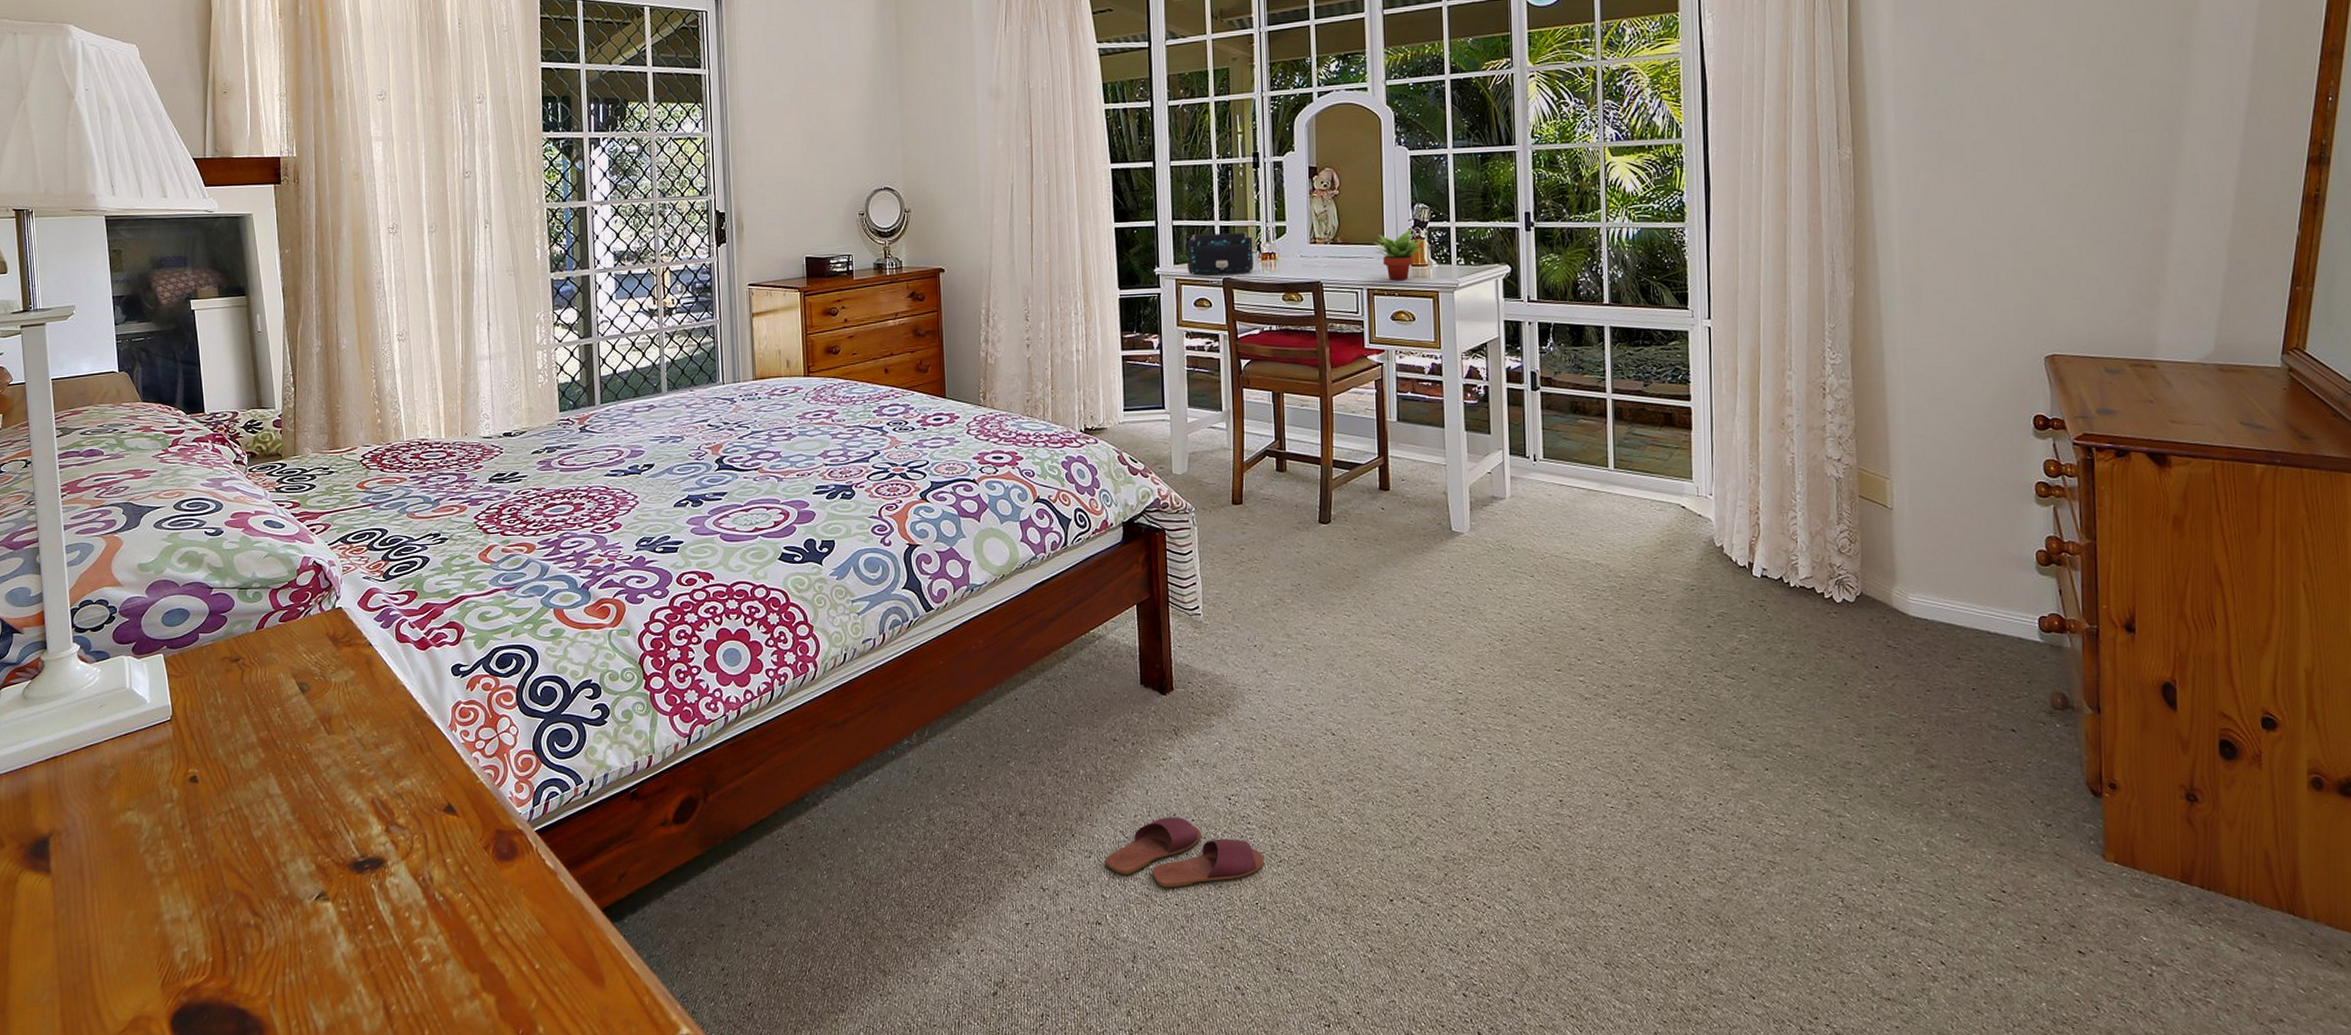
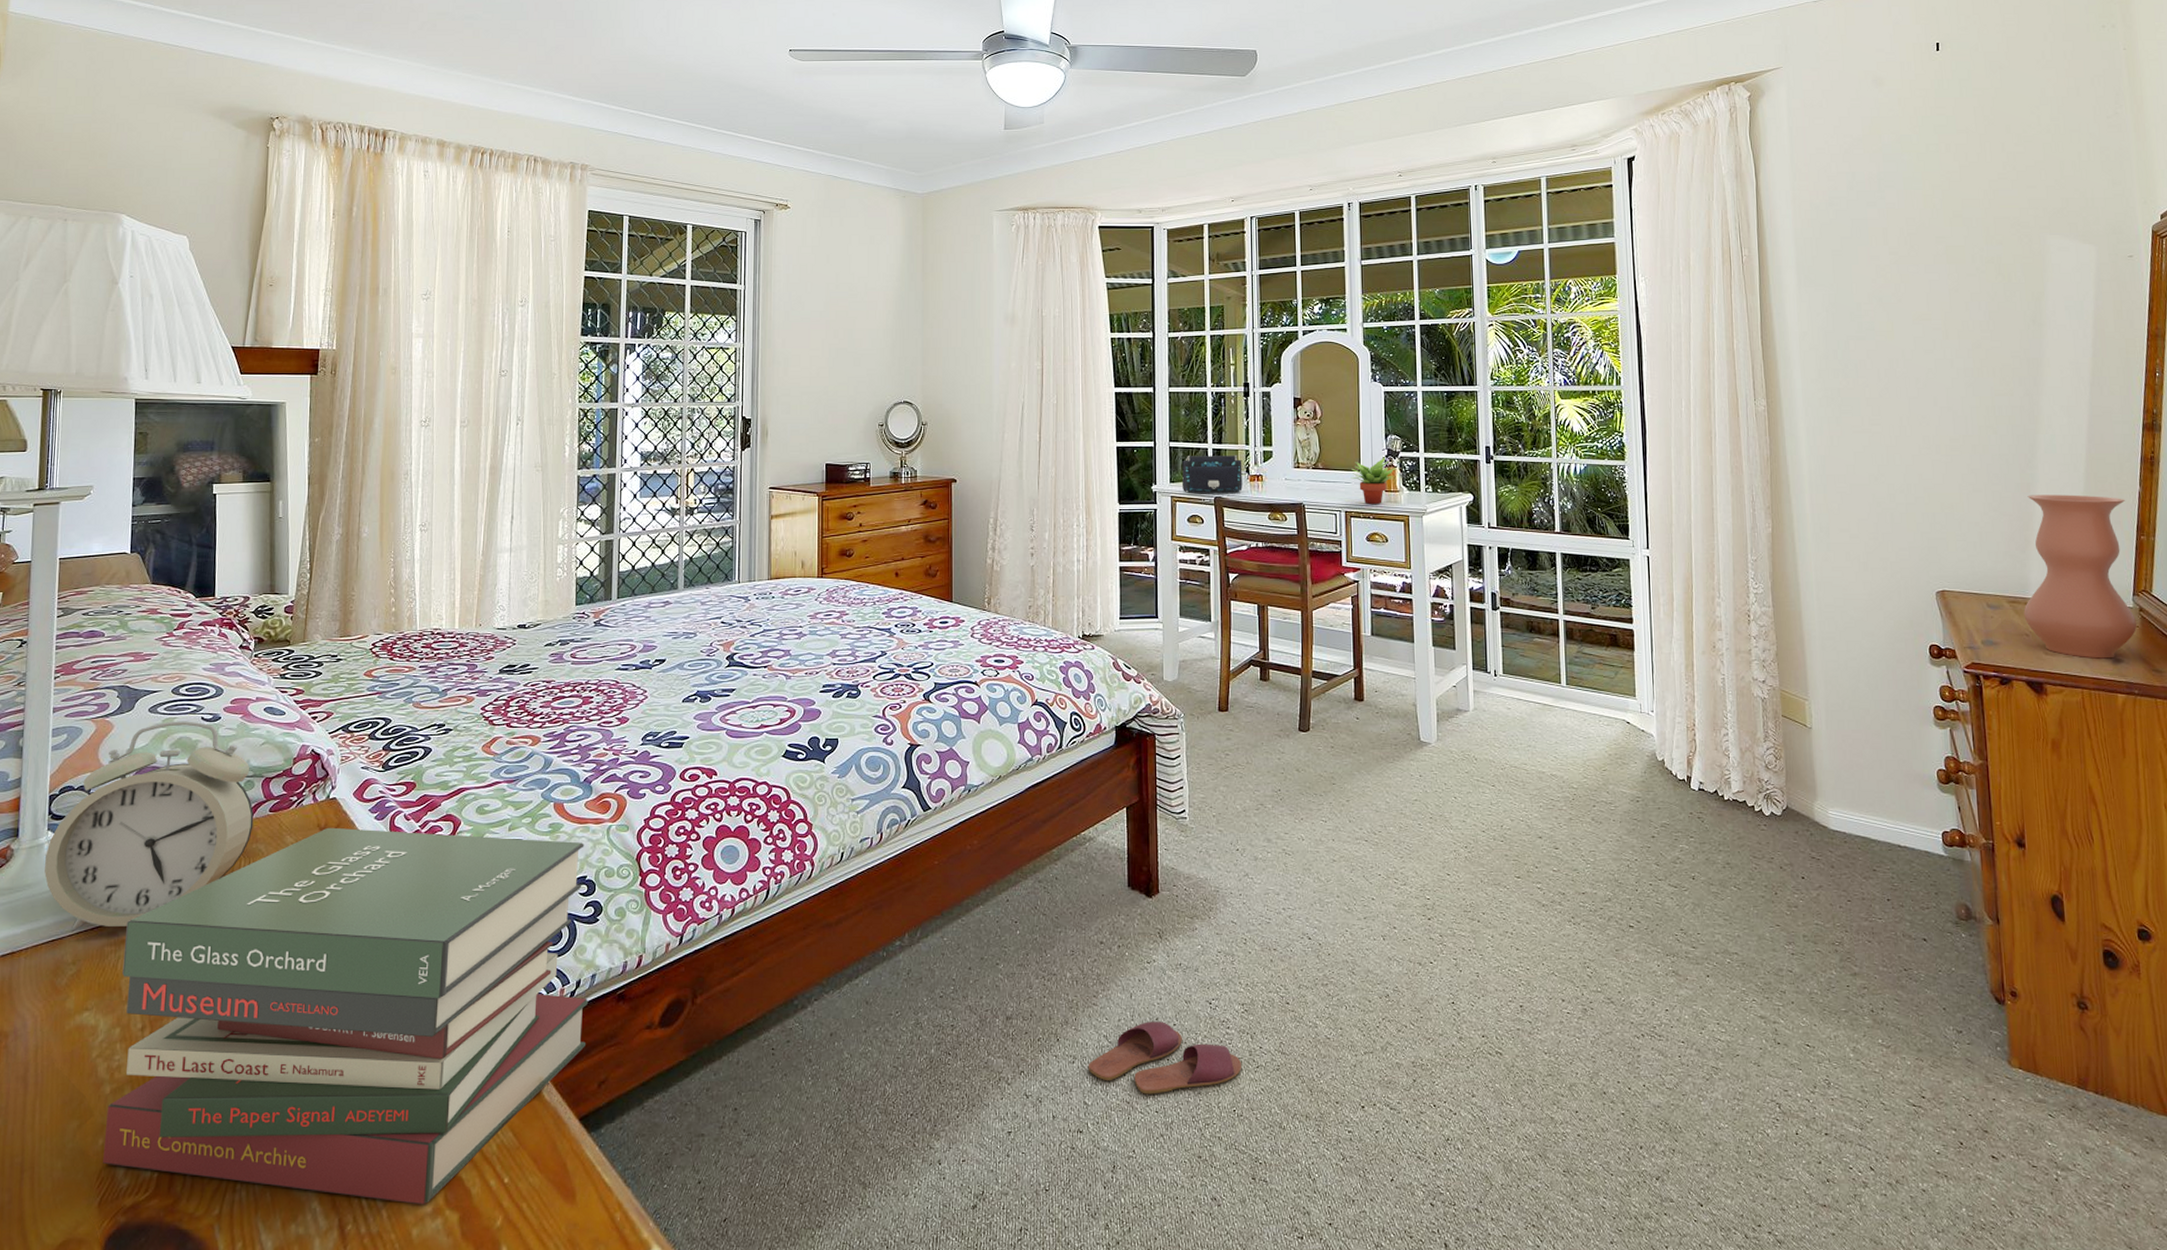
alarm clock: none [74,535,266,738] -> present [44,721,254,933]
books: none [157,636,603,988] -> present [103,827,589,1205]
vase: none [2148,242,2285,426] -> present [2023,494,2137,659]

